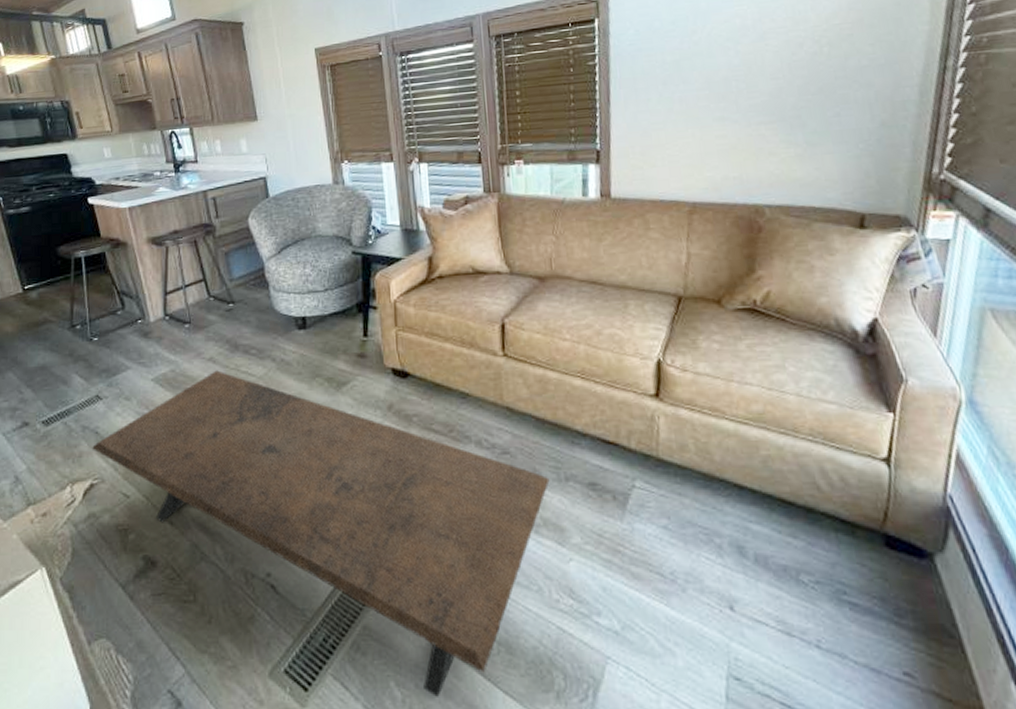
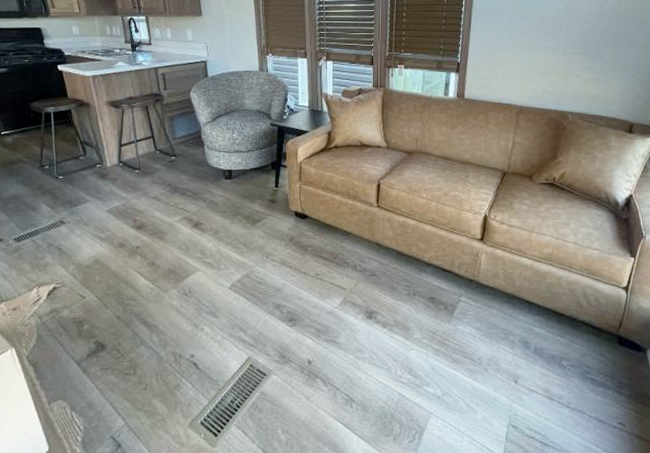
coffee table: present [91,370,550,699] -> none [55,206,402,441]

